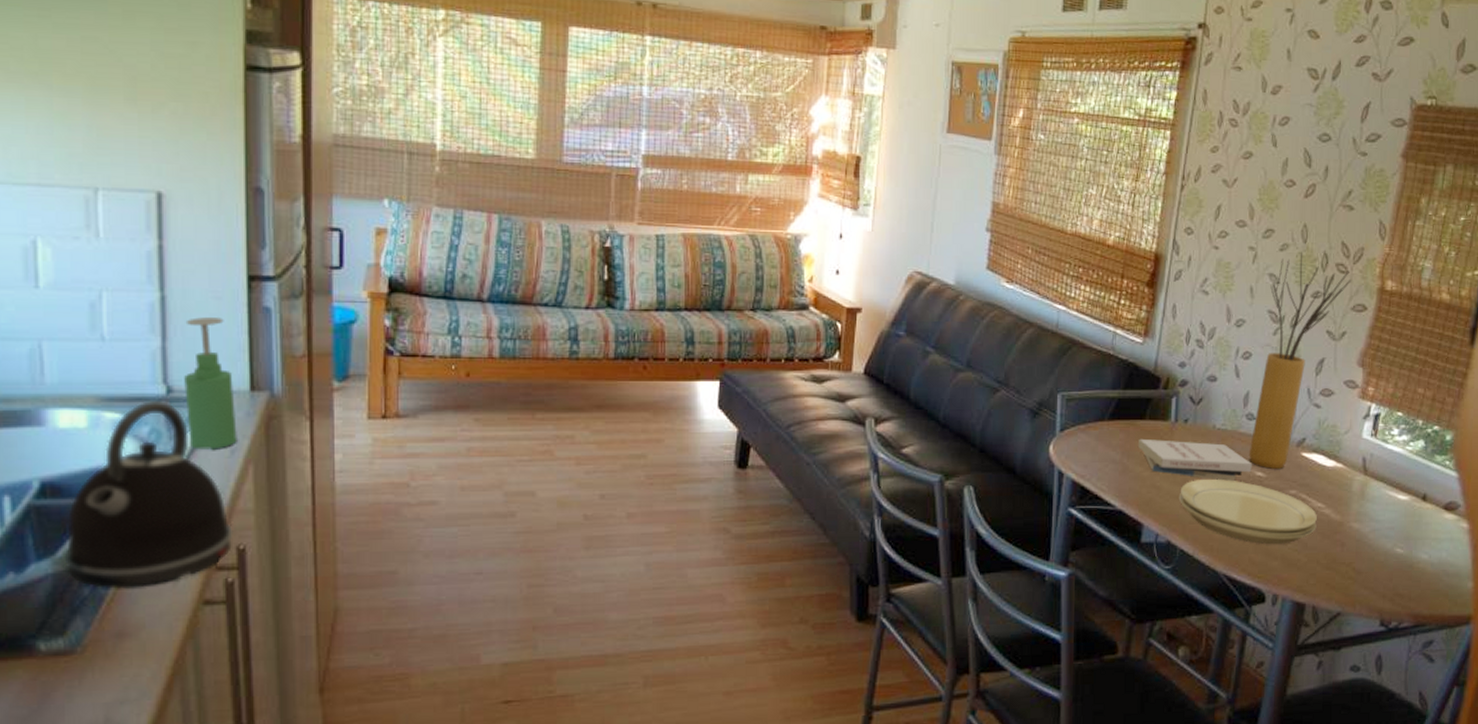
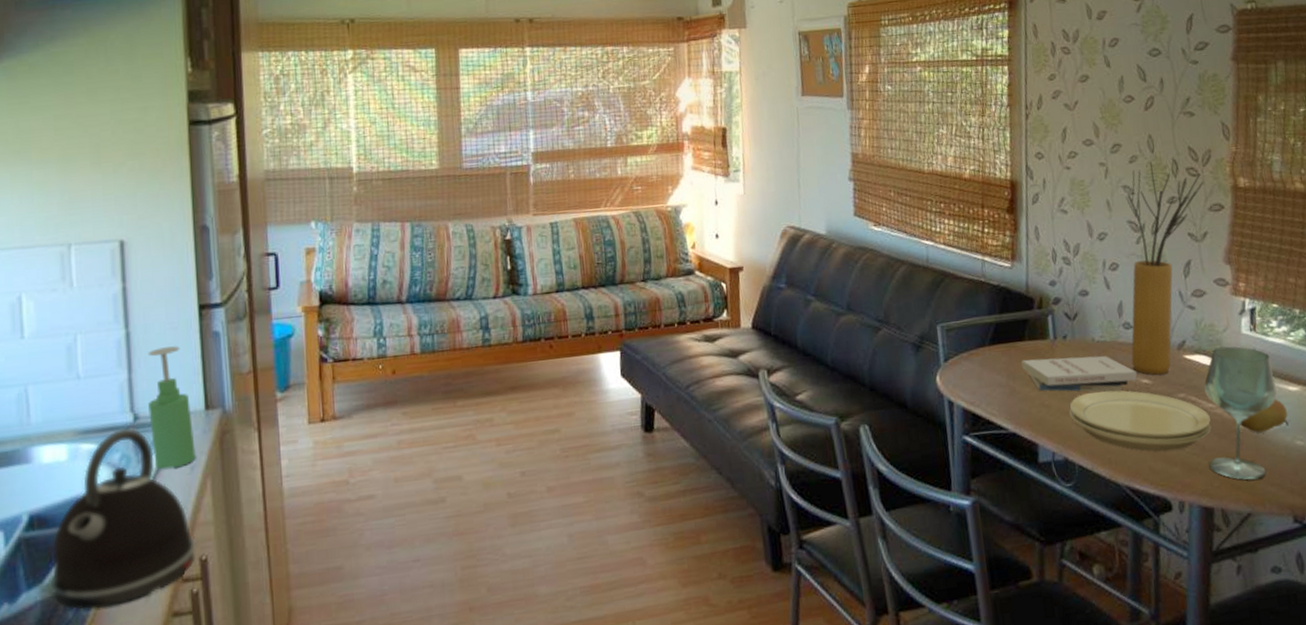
wine glass: none [1308,449,1386,581] -> present [1204,346,1277,480]
fruit: none [1340,506,1392,536] -> present [1234,399,1289,433]

